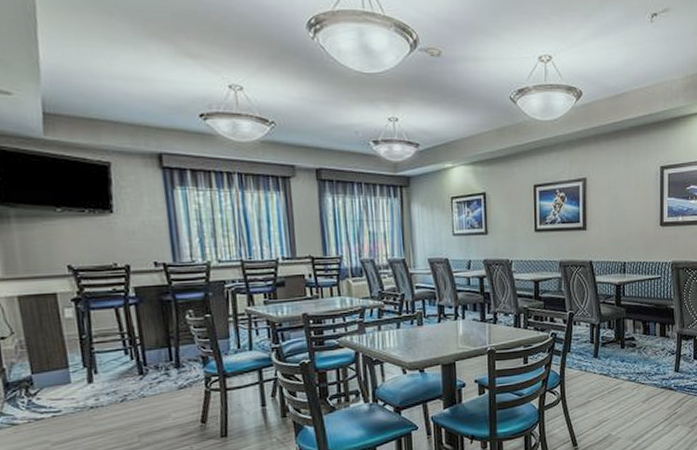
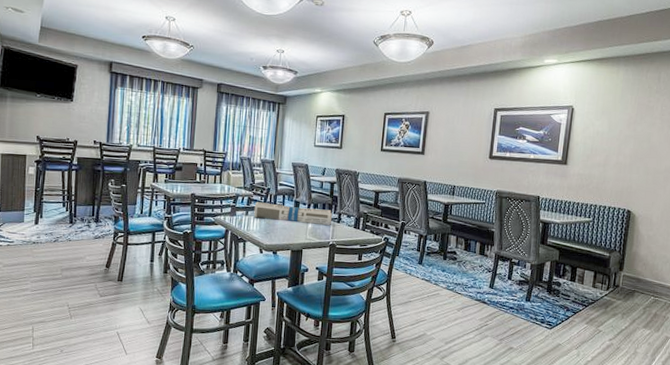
newspaper: none [387,310,487,332] -> present [253,202,333,226]

